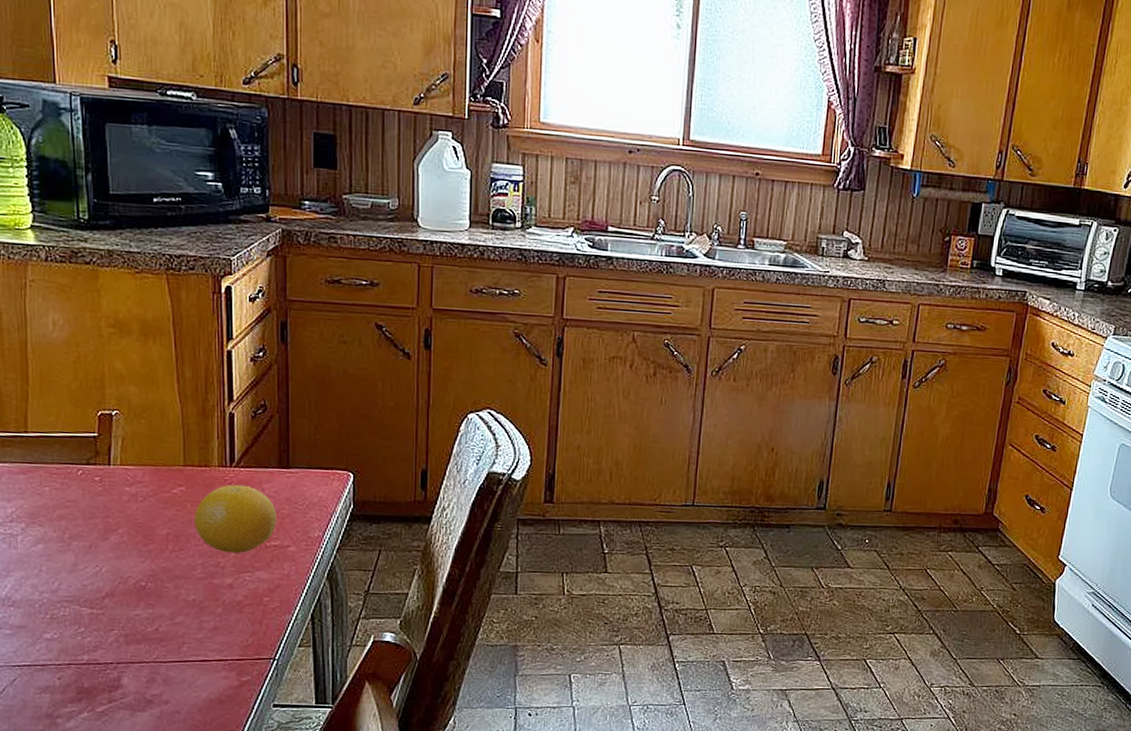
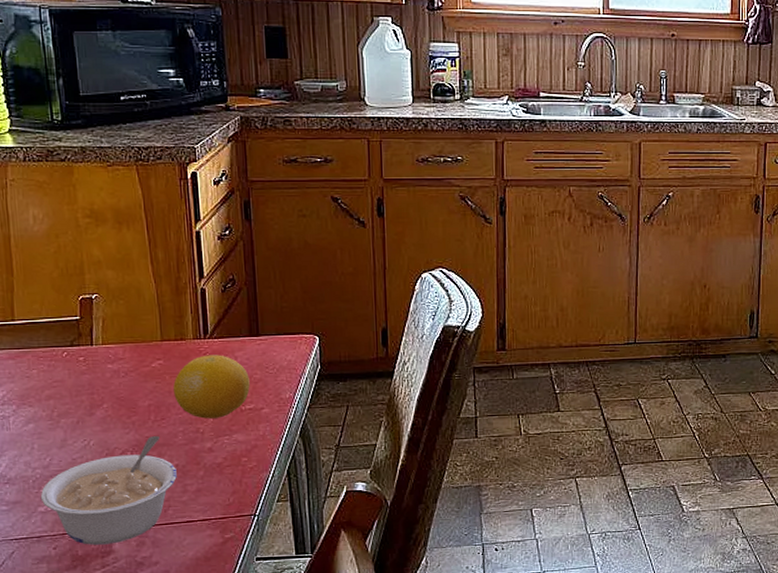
legume: none [46,567,193,679] -> present [40,436,177,545]

